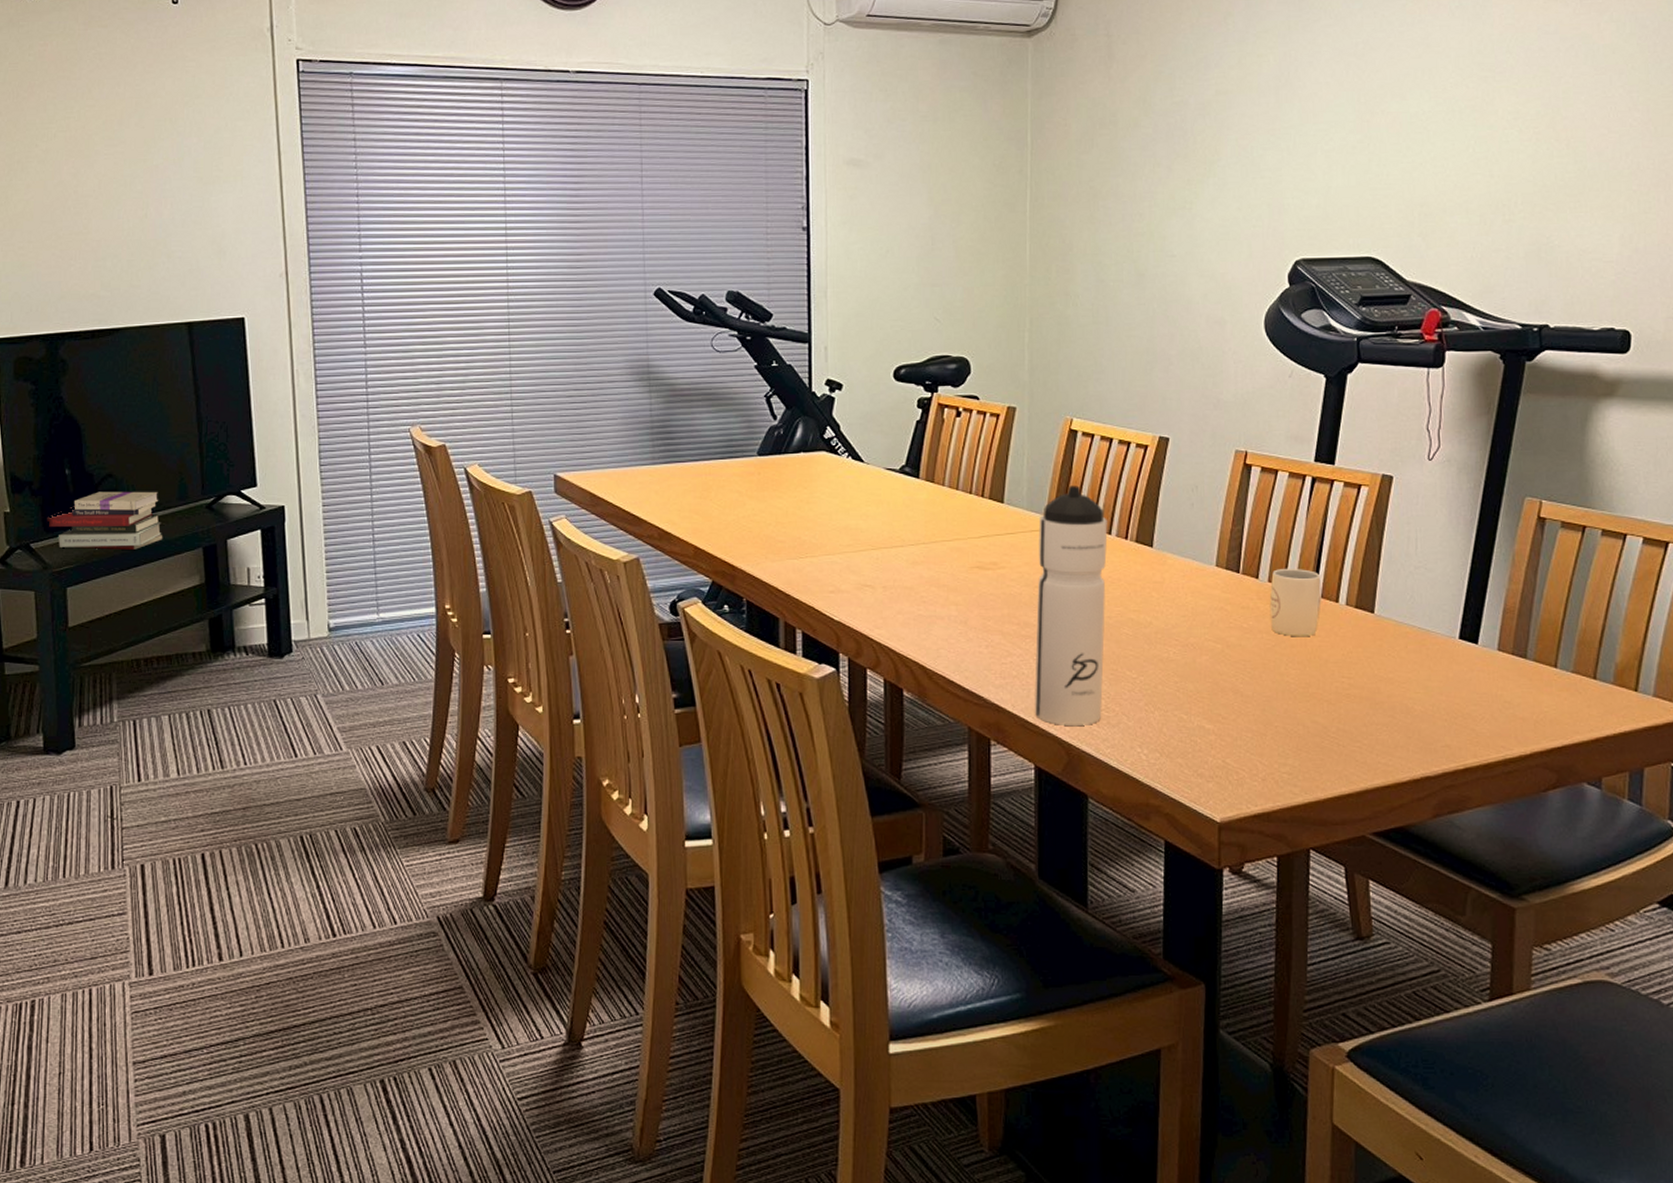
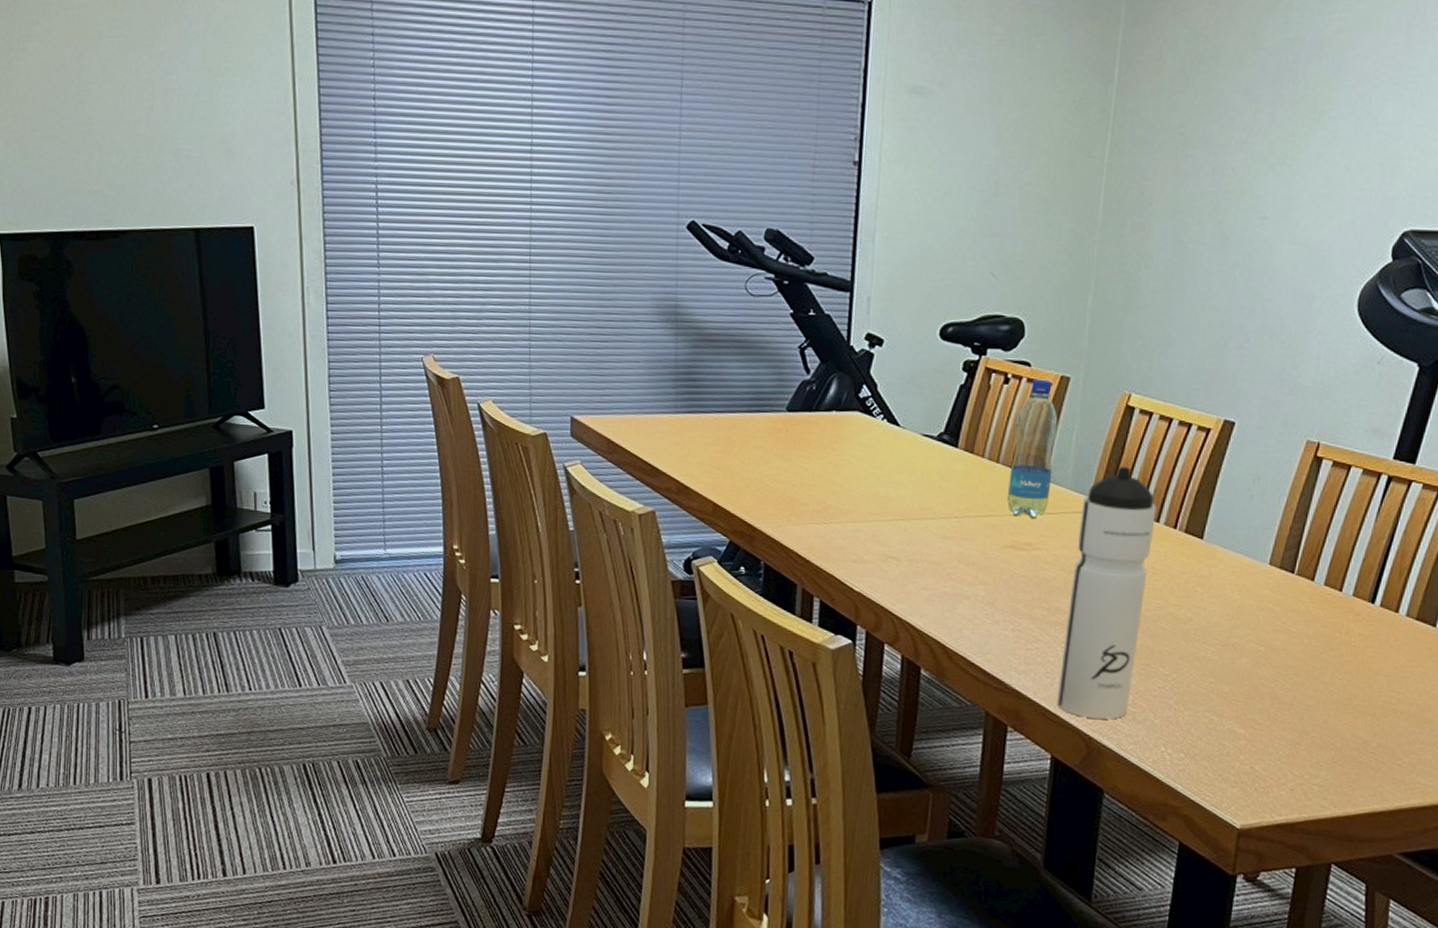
books: present [47,491,162,550] -> none [53,402,169,465]
bottle: none [969,410,1009,540] -> present [1007,379,1058,519]
mug: present [1269,568,1322,637] -> none [1321,571,1383,647]

